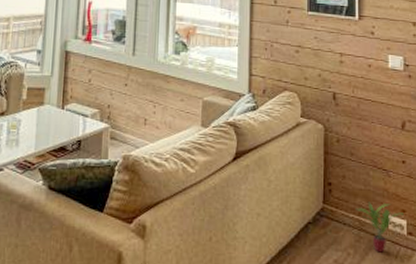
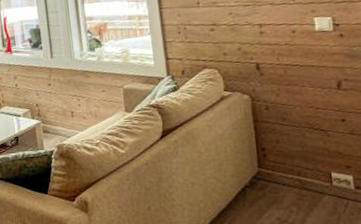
potted plant: present [356,202,404,253] -> none [294,161,349,208]

